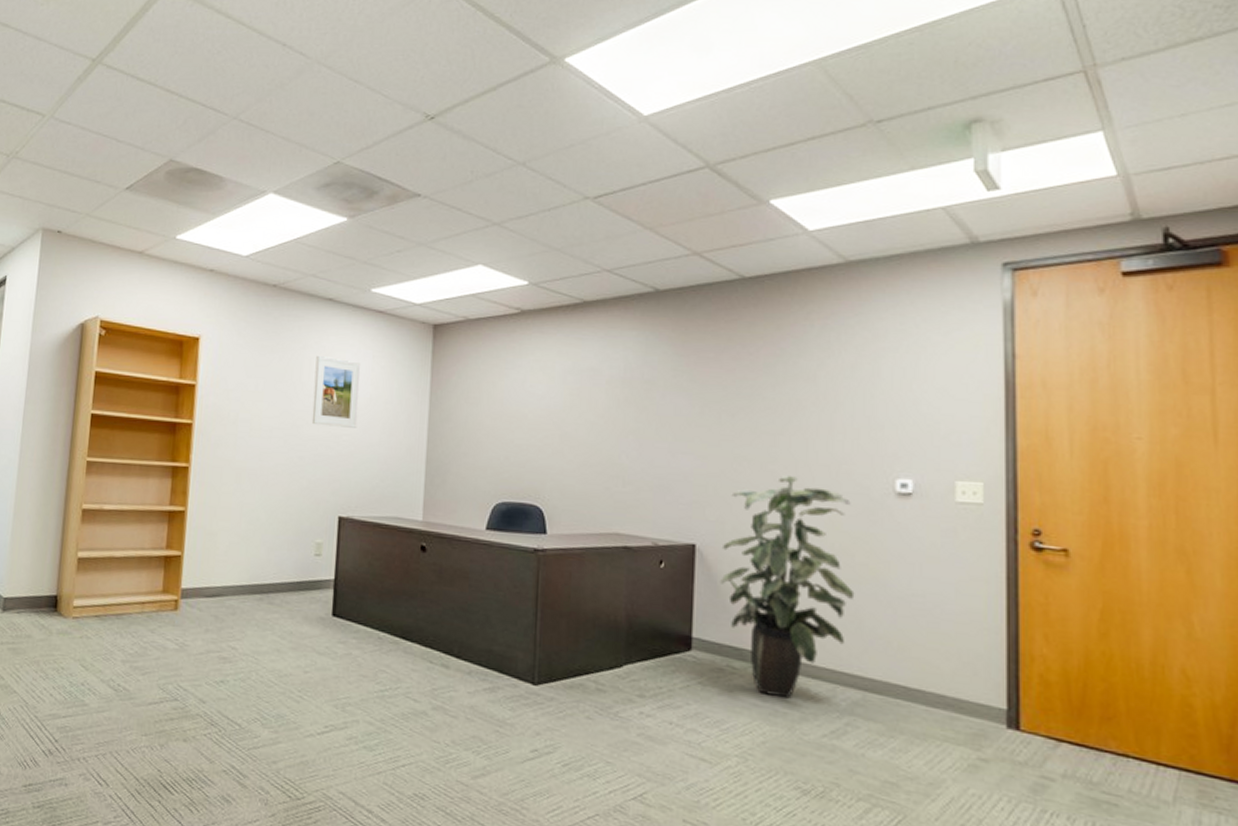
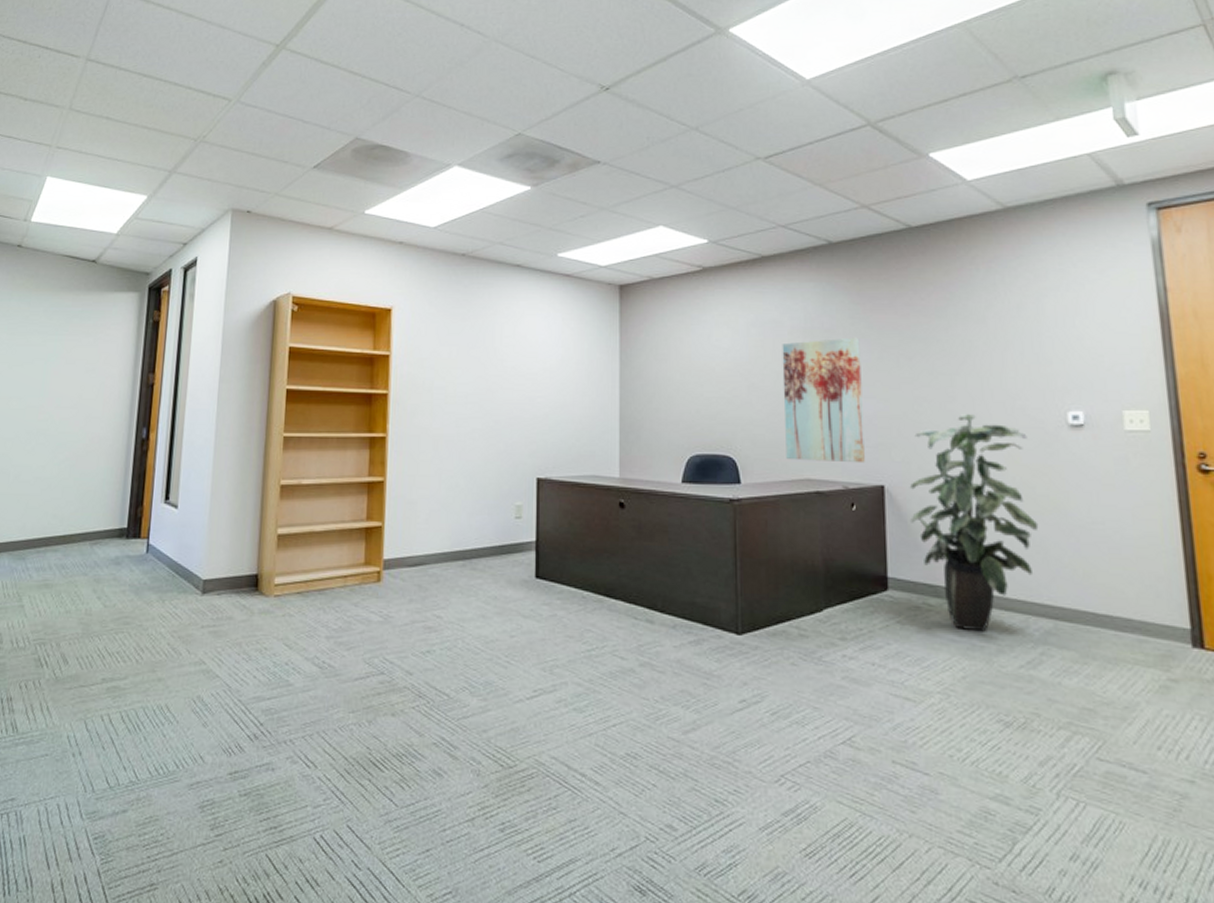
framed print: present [311,356,360,428] -> none [506,321,551,390]
wall art: none [595,390,681,521] -> present [782,337,865,464]

